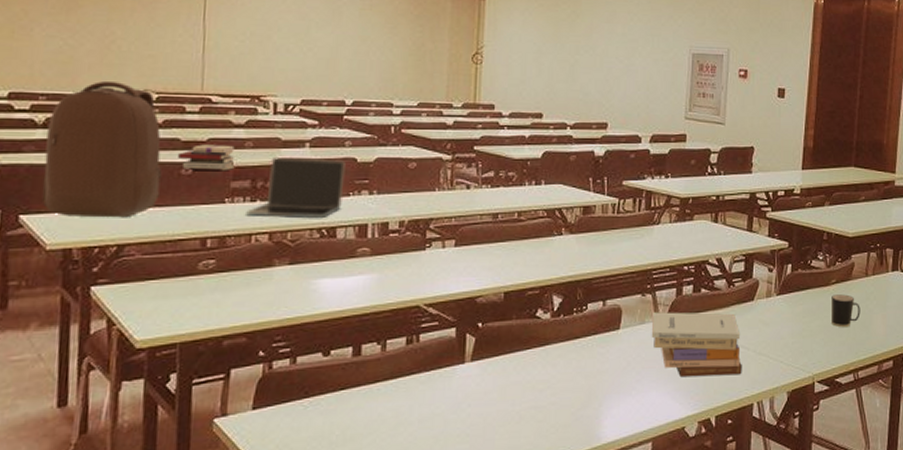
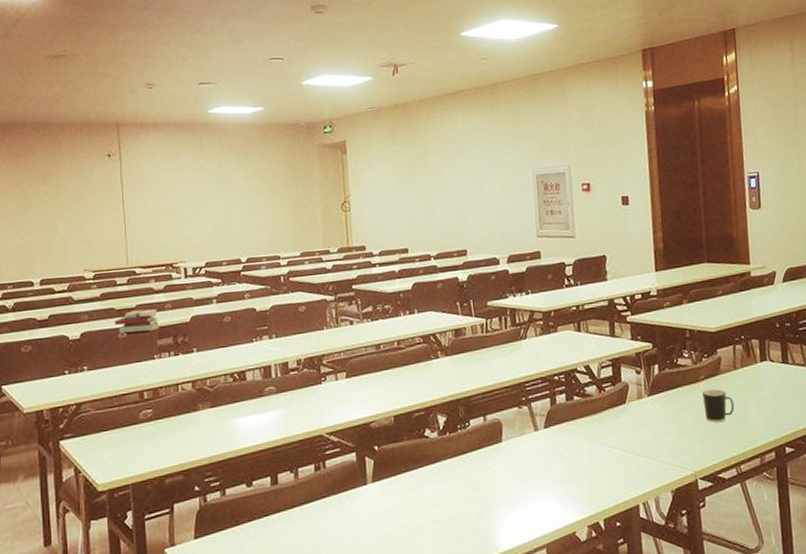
backpack: present [41,82,163,218] -> none [16,266,105,383]
laptop: present [246,156,346,219] -> none [172,310,249,368]
books: present [651,312,742,378] -> none [531,417,624,484]

